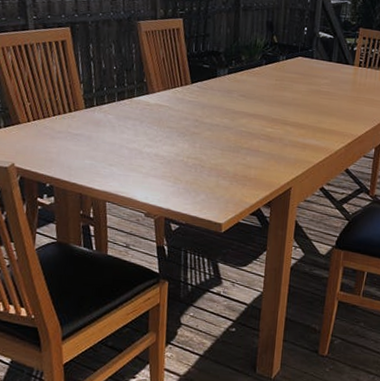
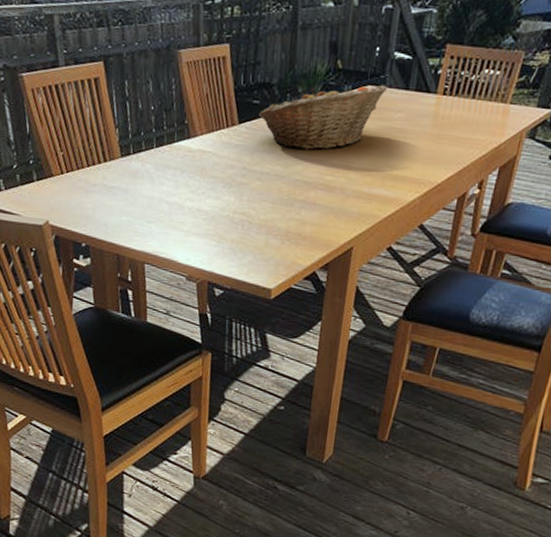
fruit basket: none [208,55,315,107] -> present [259,84,388,150]

